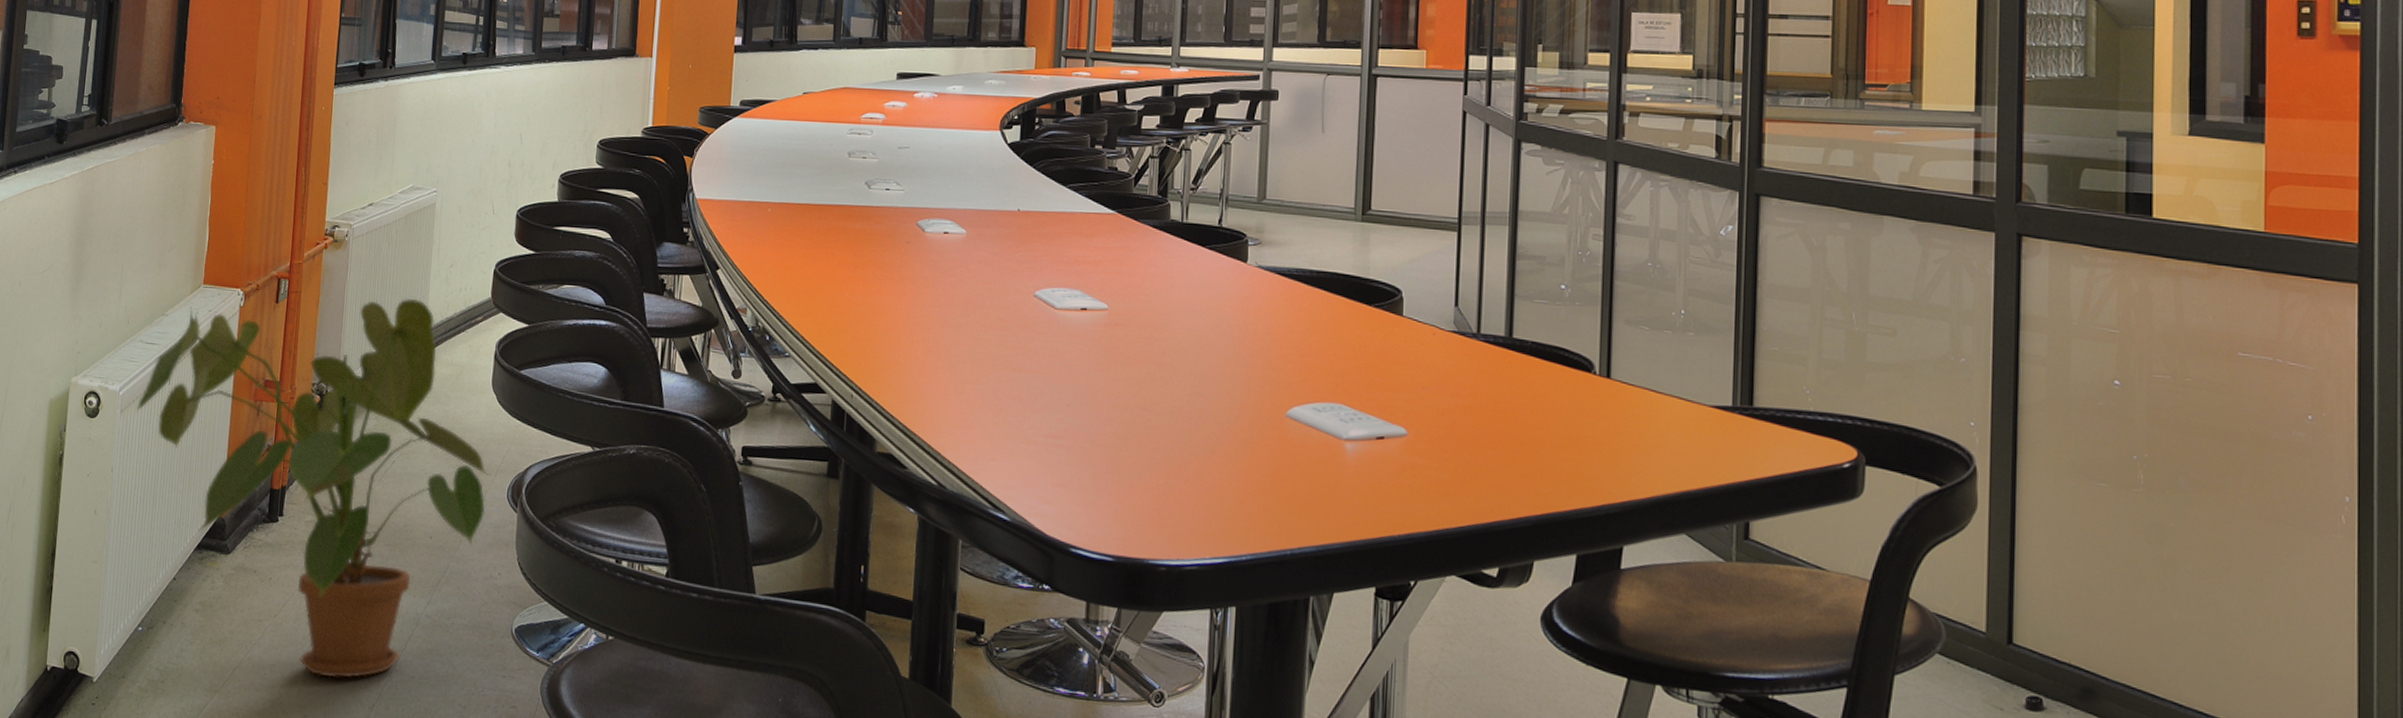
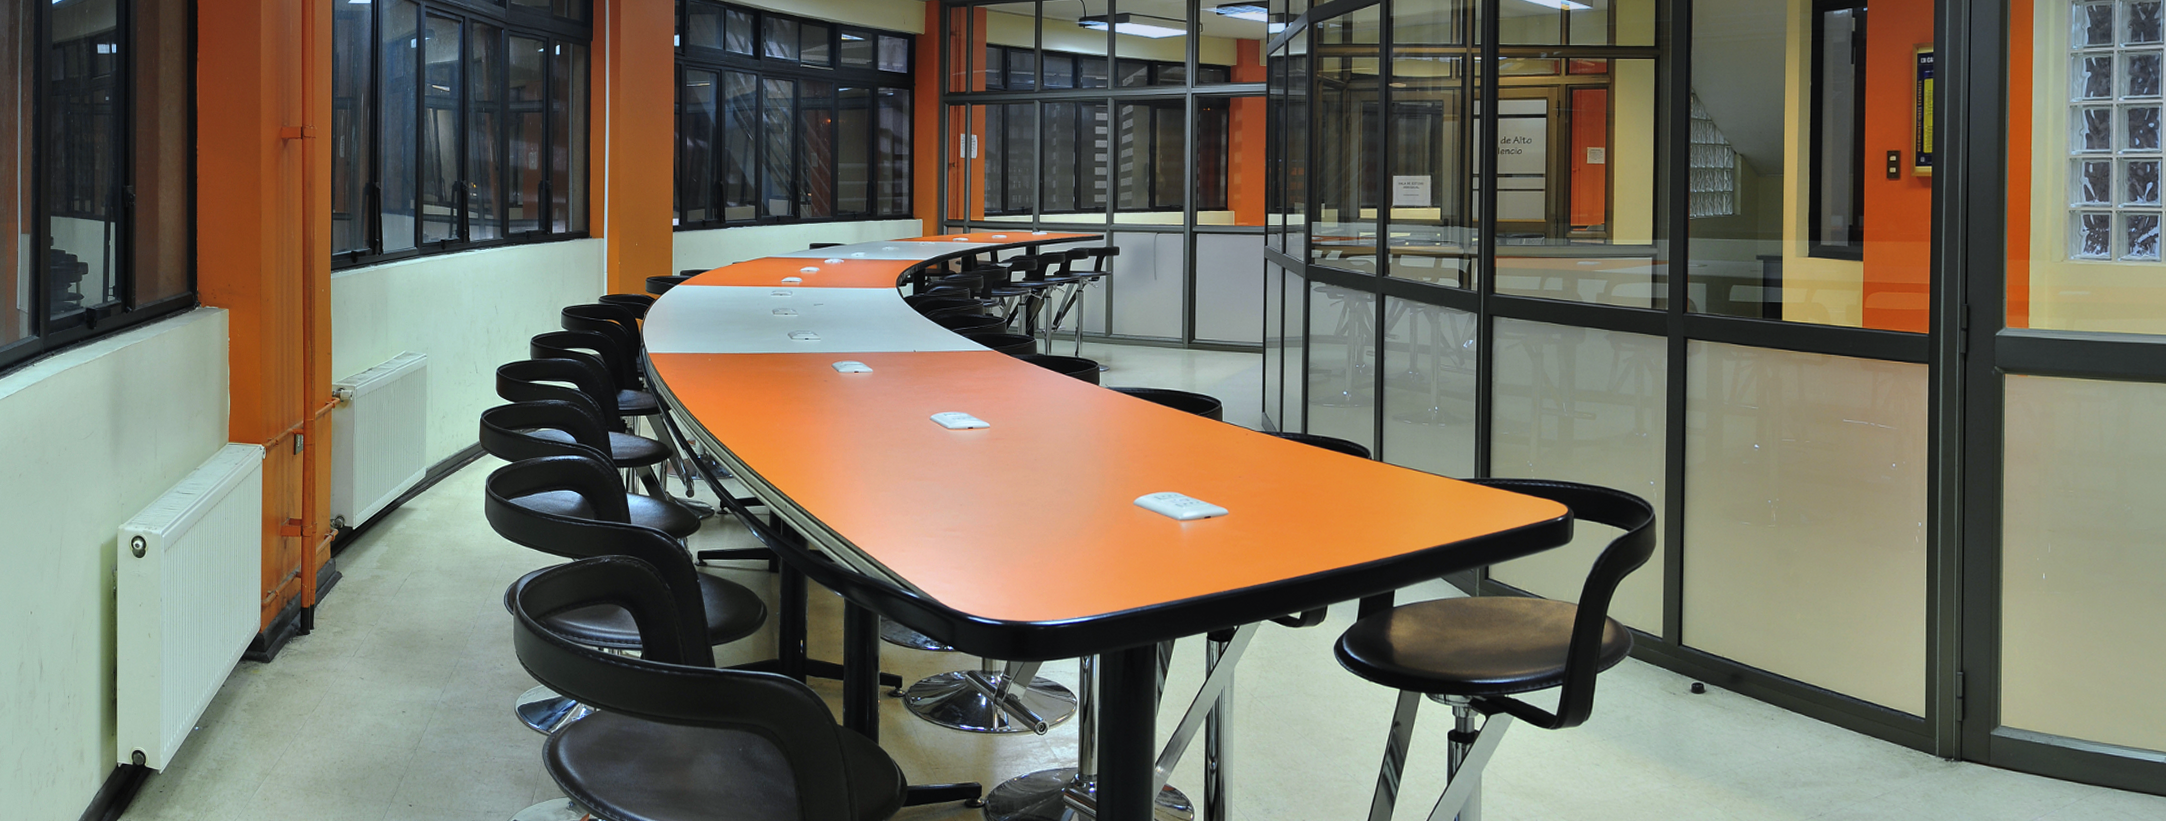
house plant: present [136,298,491,679] -> none [178,445,489,757]

